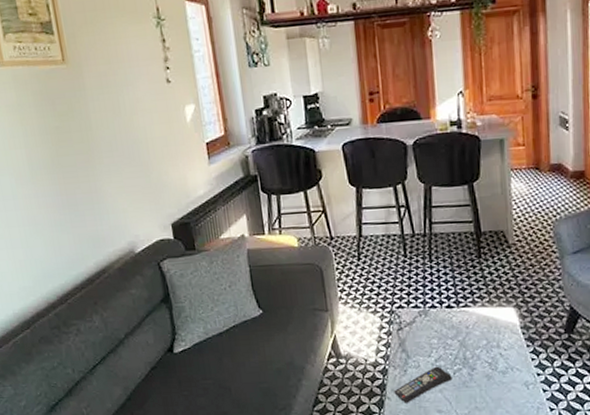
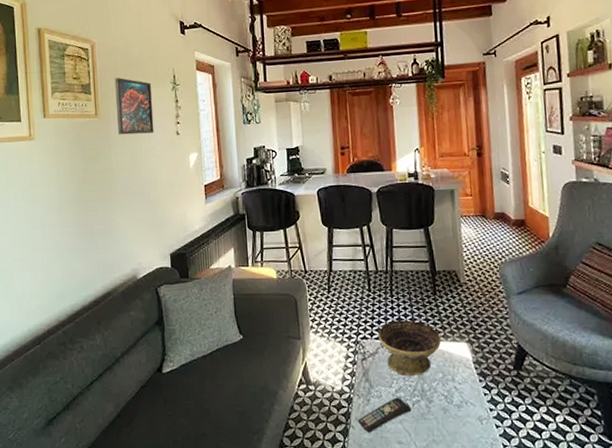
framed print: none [82,12,139,86] -> present [115,78,154,135]
decorative bowl: none [415,286,487,344] -> present [378,320,442,376]

